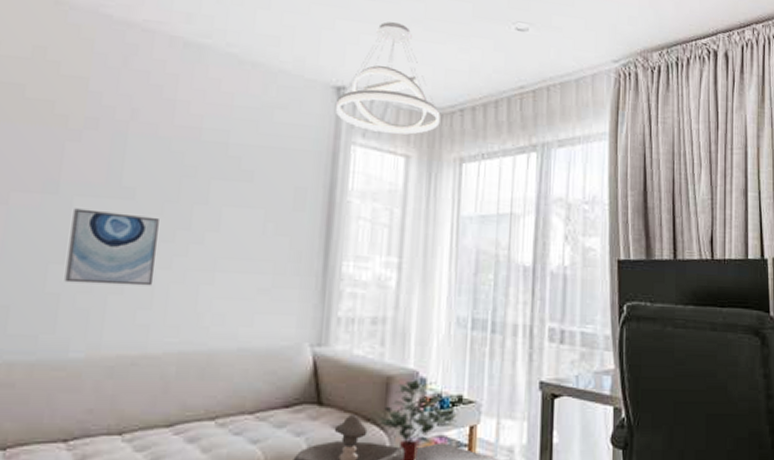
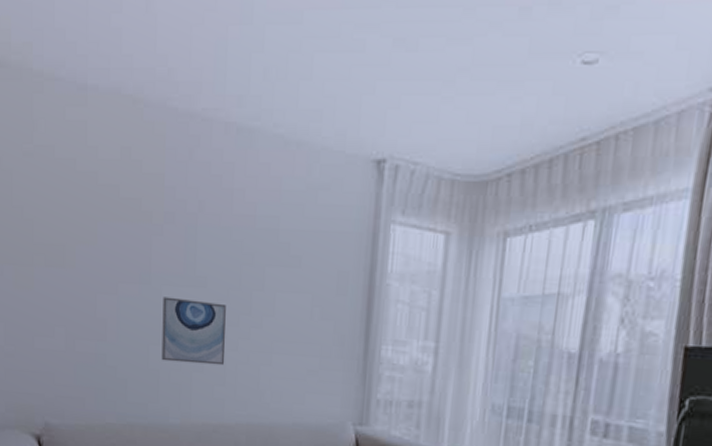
pendant light: present [336,22,441,135] -> none [376,76,485,208]

